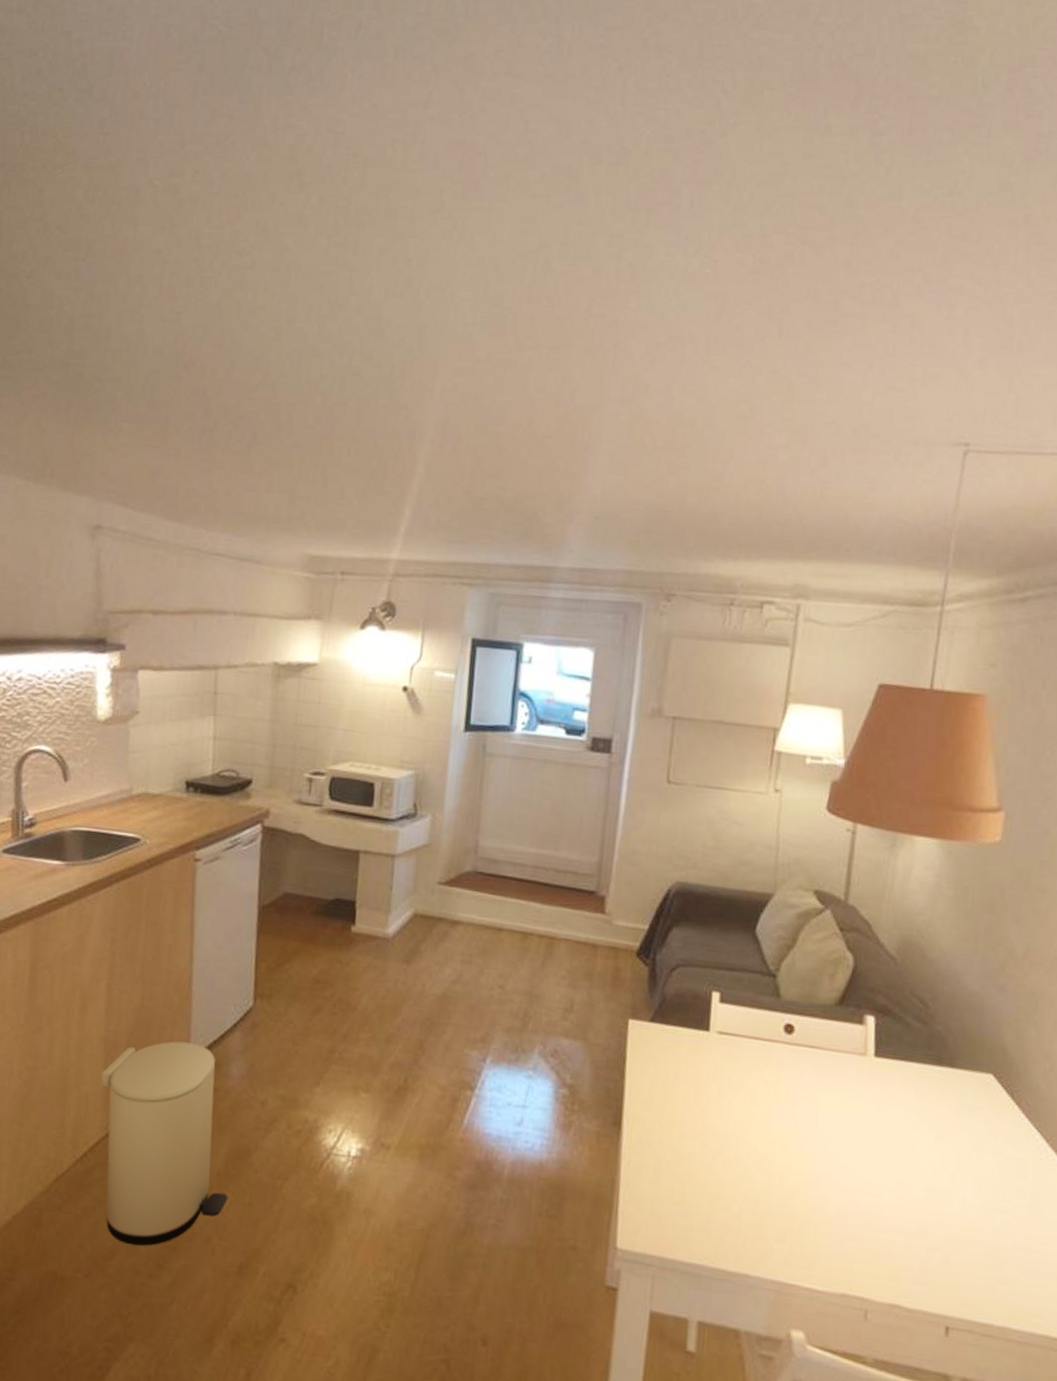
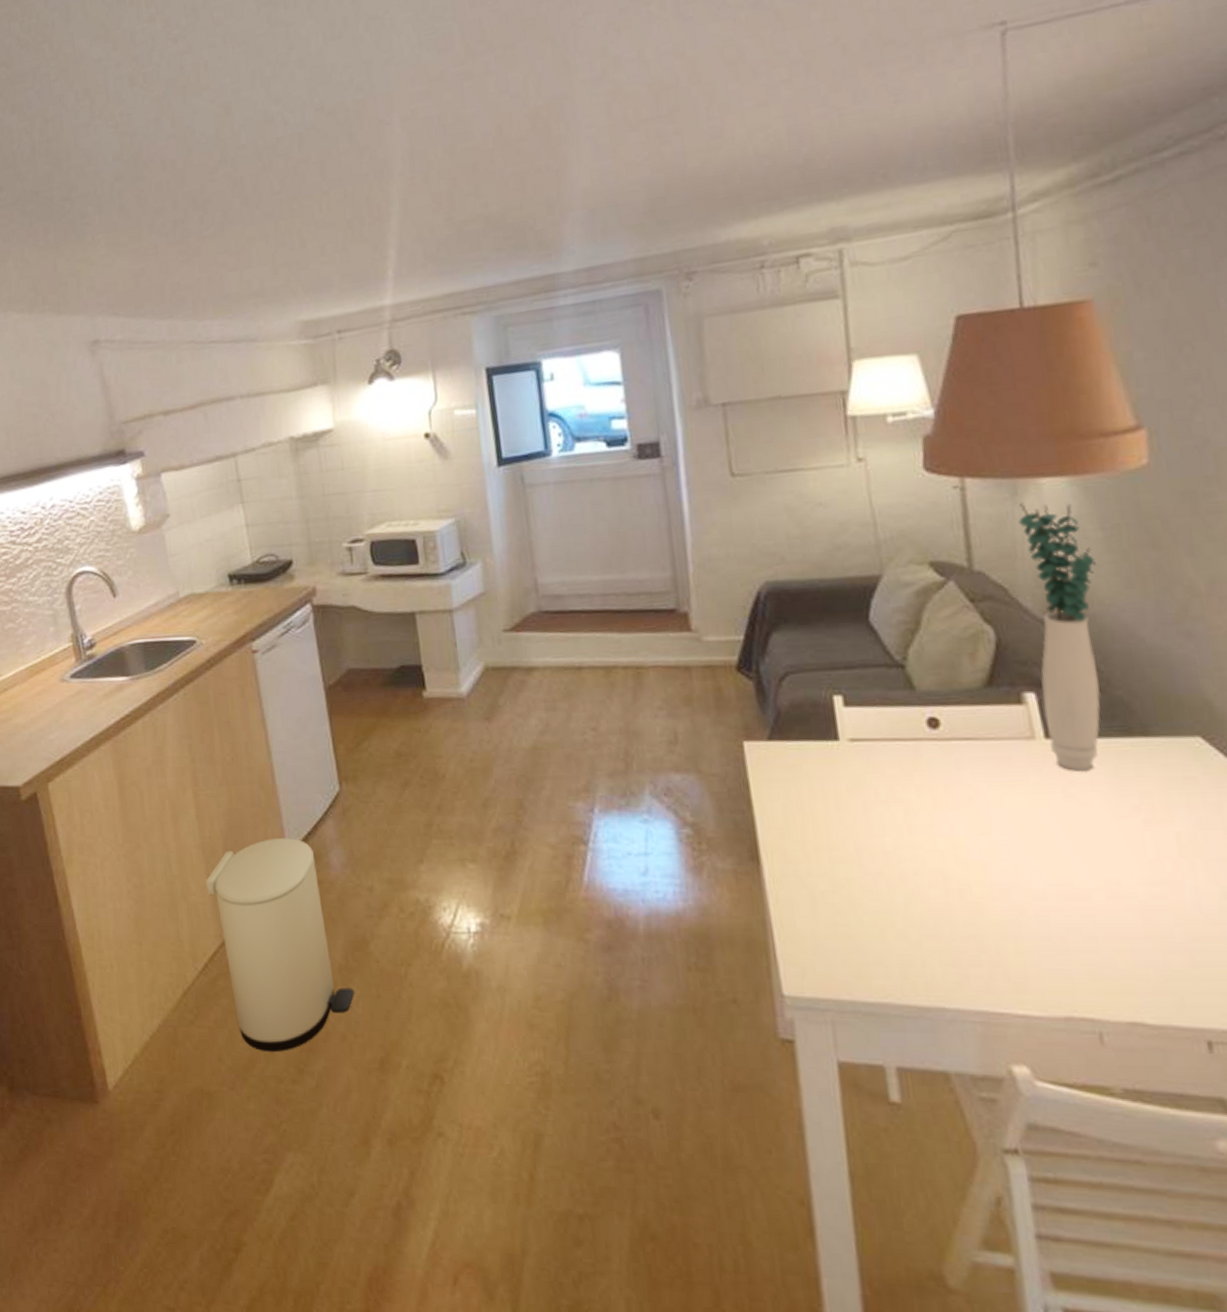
vase: none [877,854,944,1090] -> present [1018,502,1101,773]

